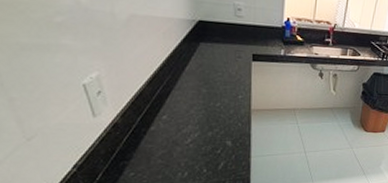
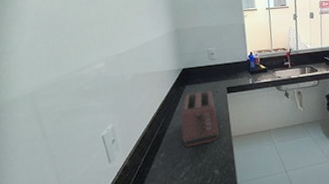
toaster: none [191,52,237,114] -> present [181,90,219,148]

